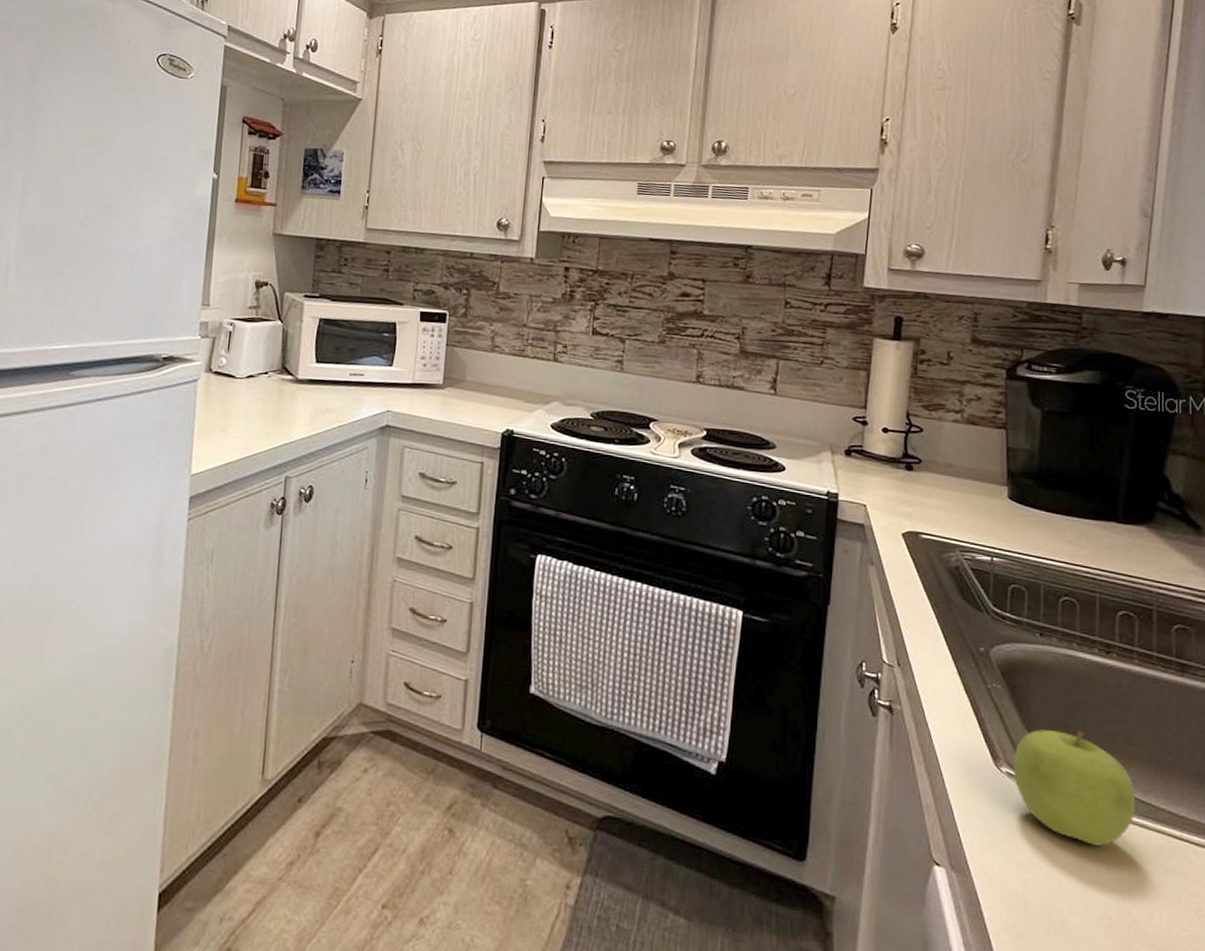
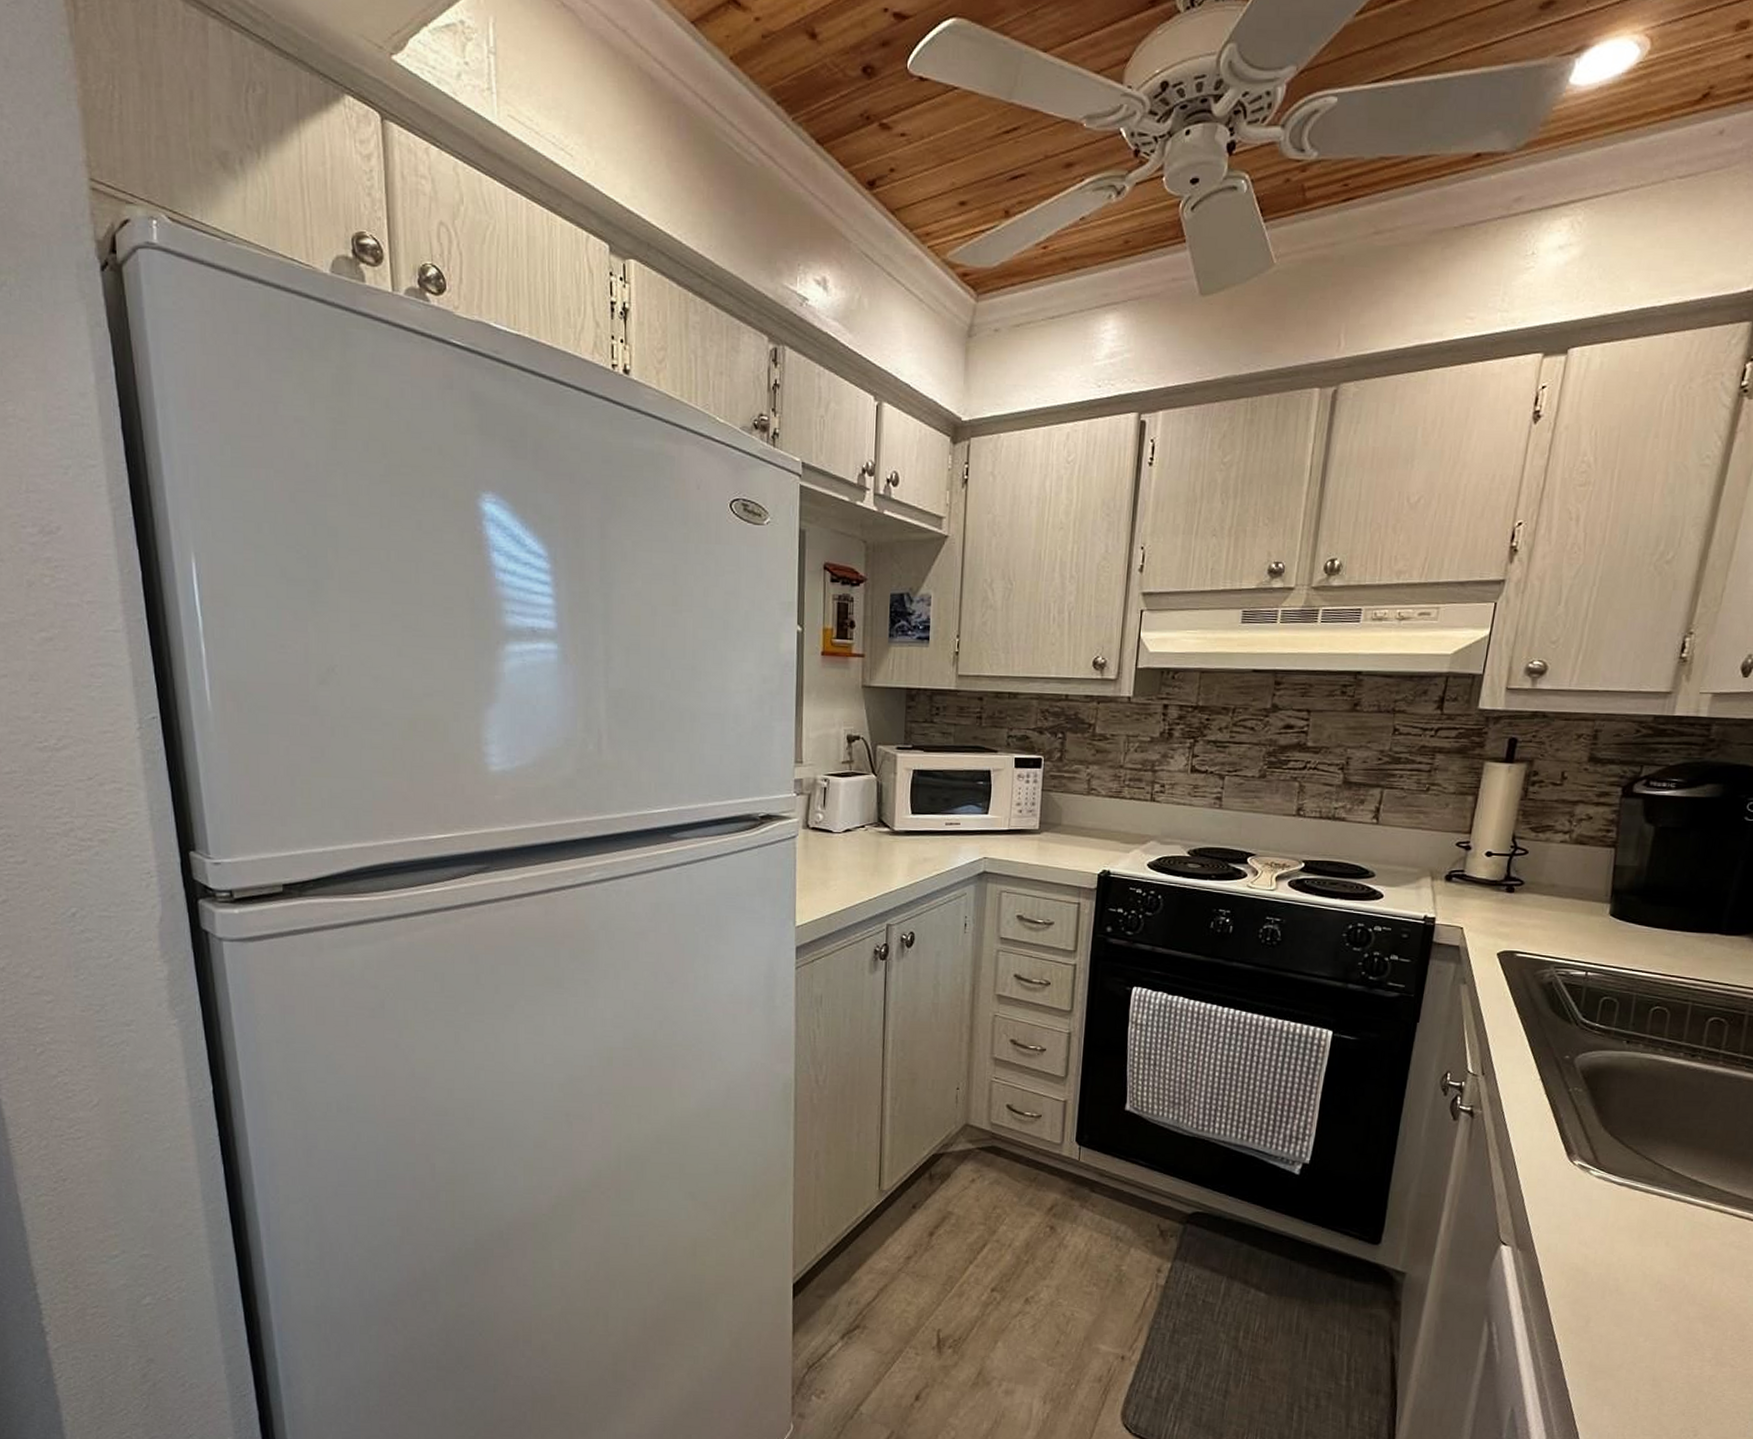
fruit: present [1012,730,1136,846] -> none [1585,1126,1703,1225]

